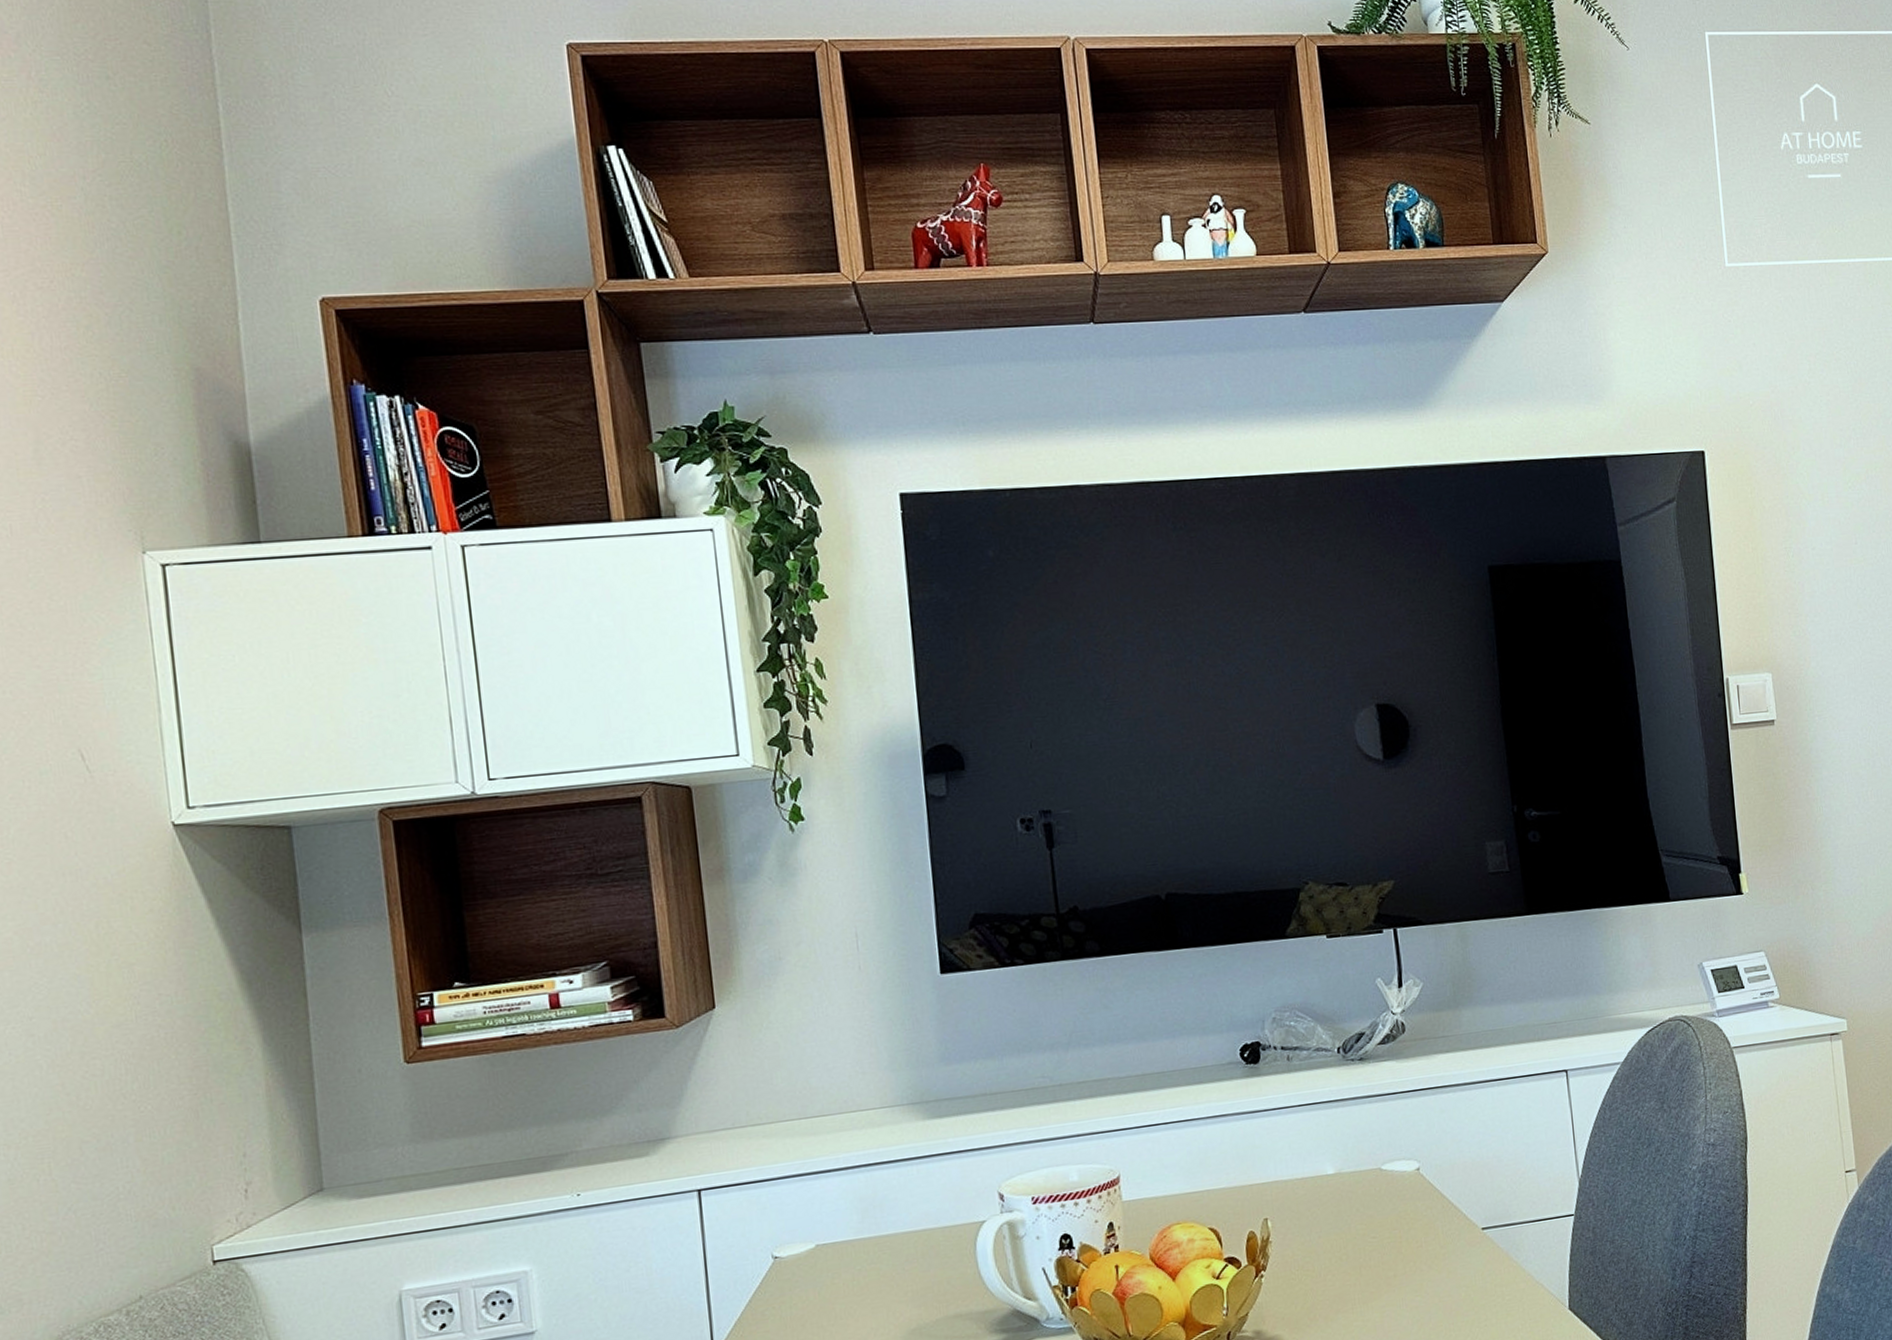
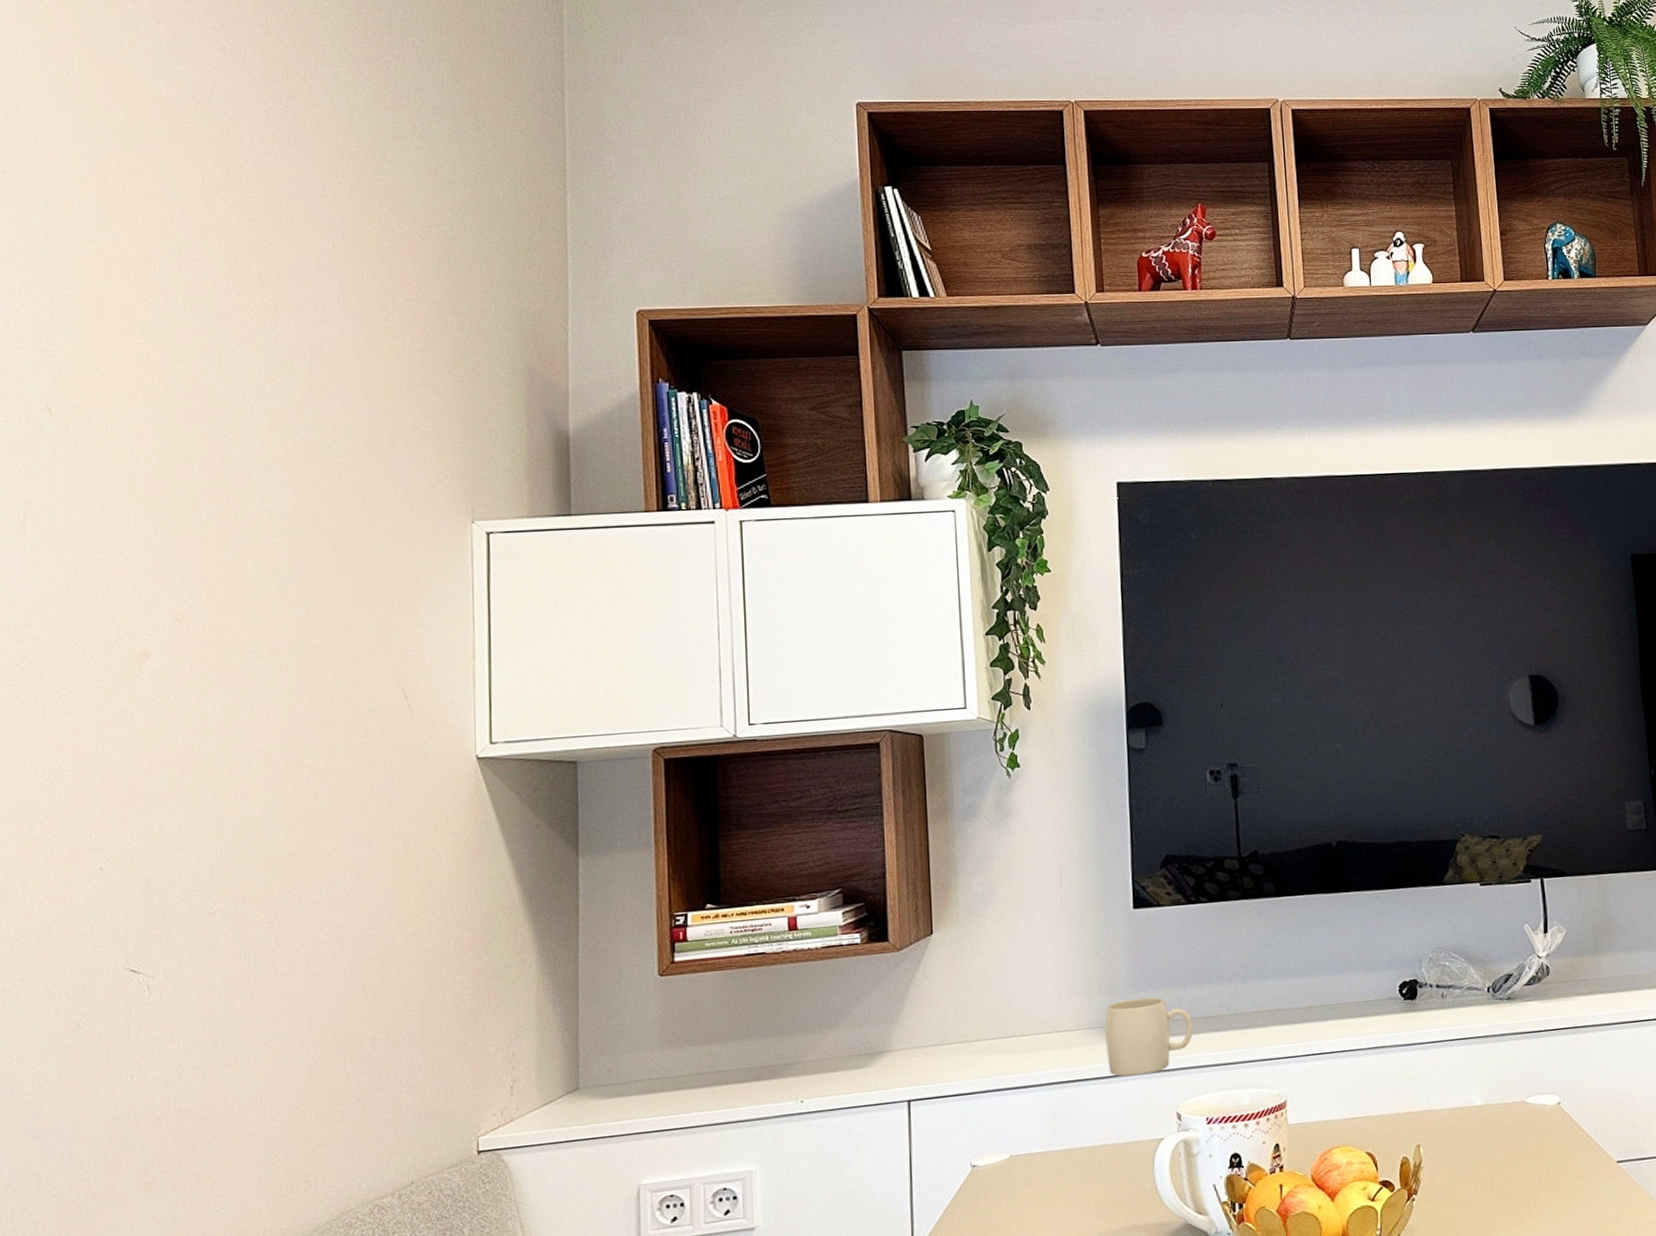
mug: none [914,1069,1013,1157] -> present [1105,997,1193,1077]

